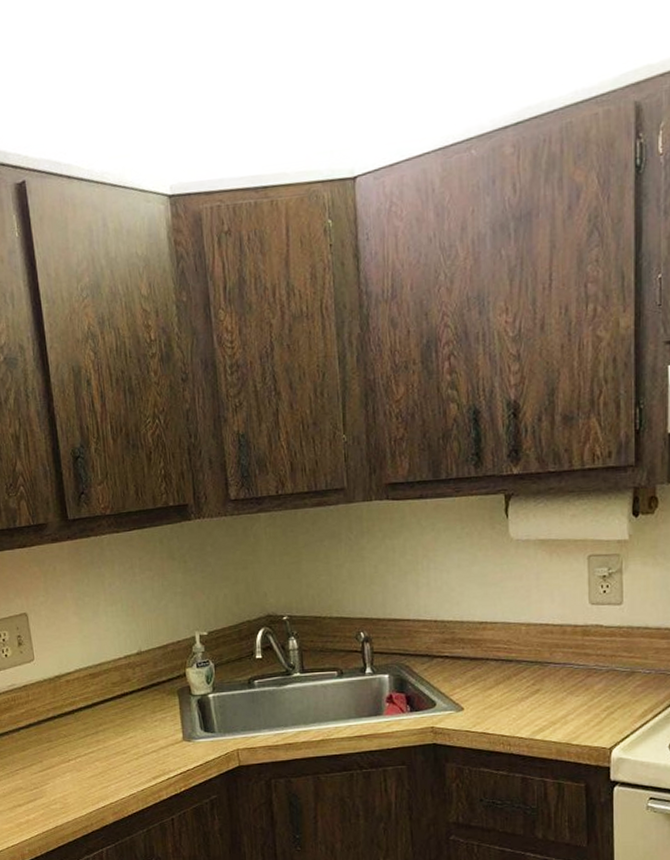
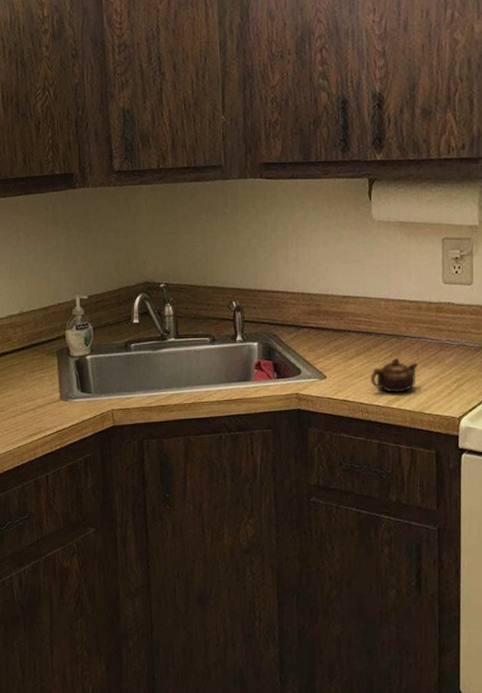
teapot: none [512,685,563,724] -> present [371,357,418,393]

